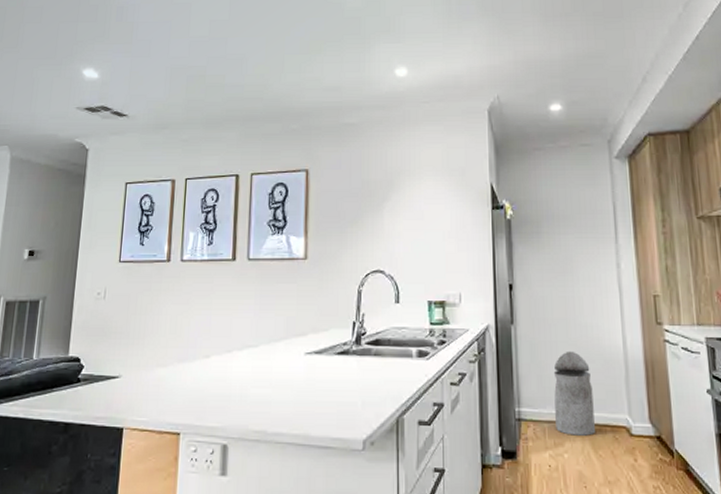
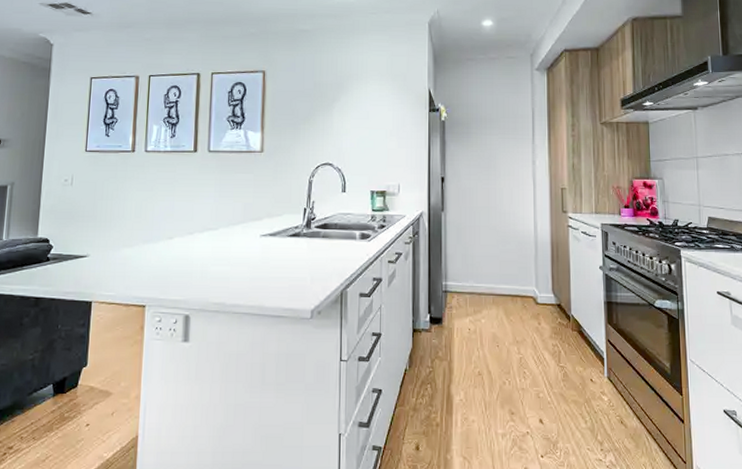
trash can: present [553,351,595,436] -> none [476,234,508,304]

